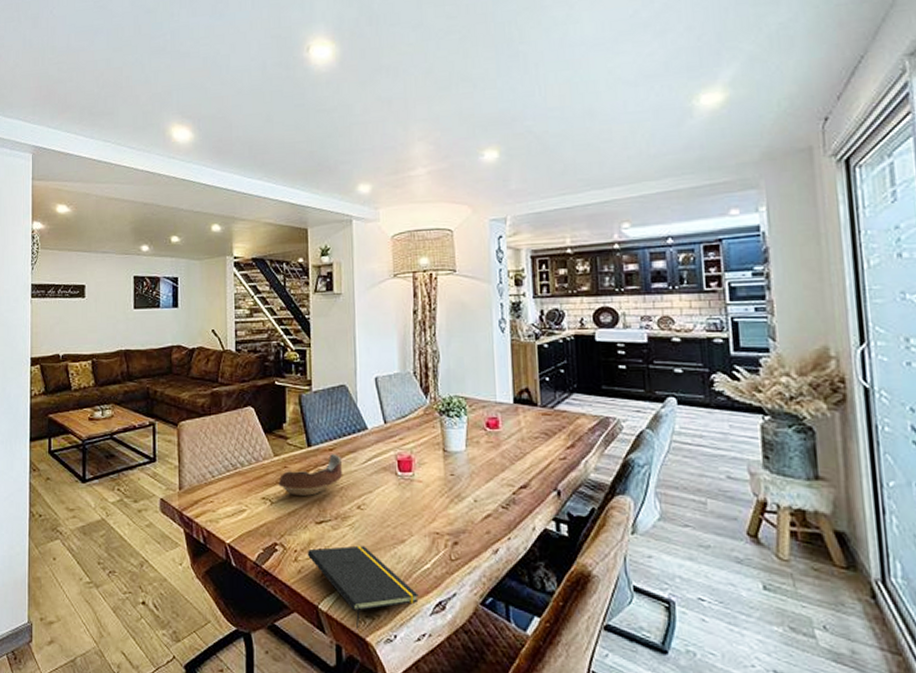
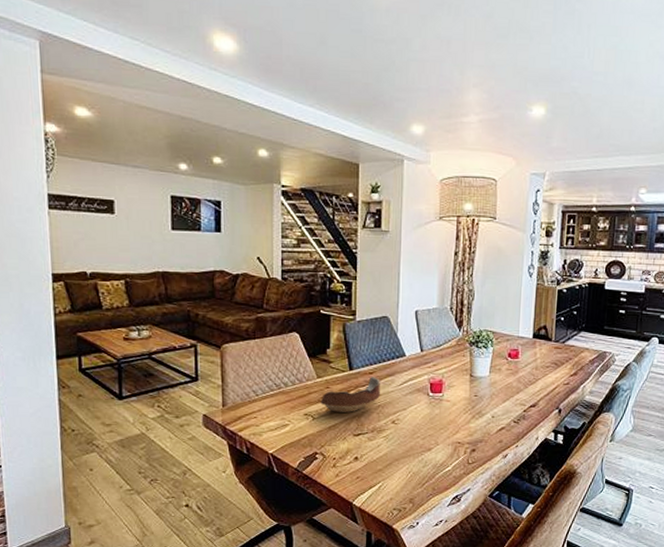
notepad: present [307,545,419,629] -> none [344,453,439,519]

